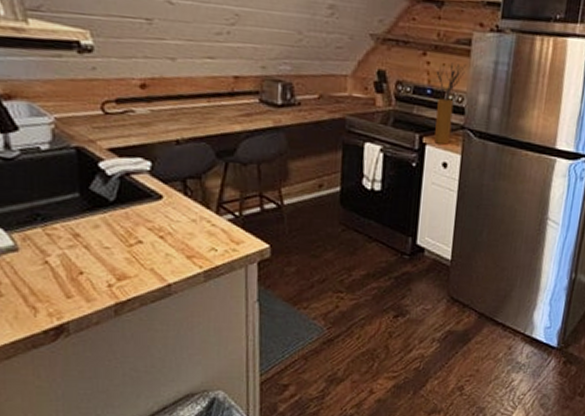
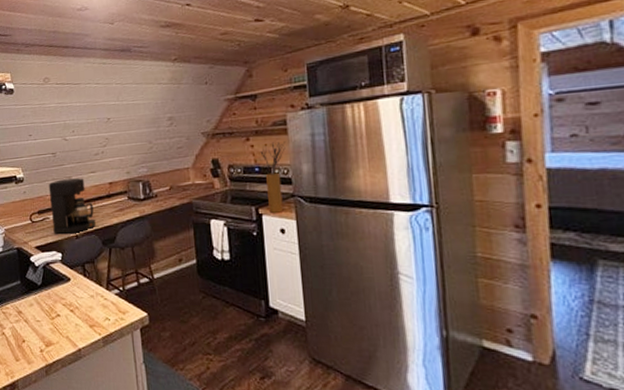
coffee maker: none [136,59,208,138] -> present [48,178,96,234]

